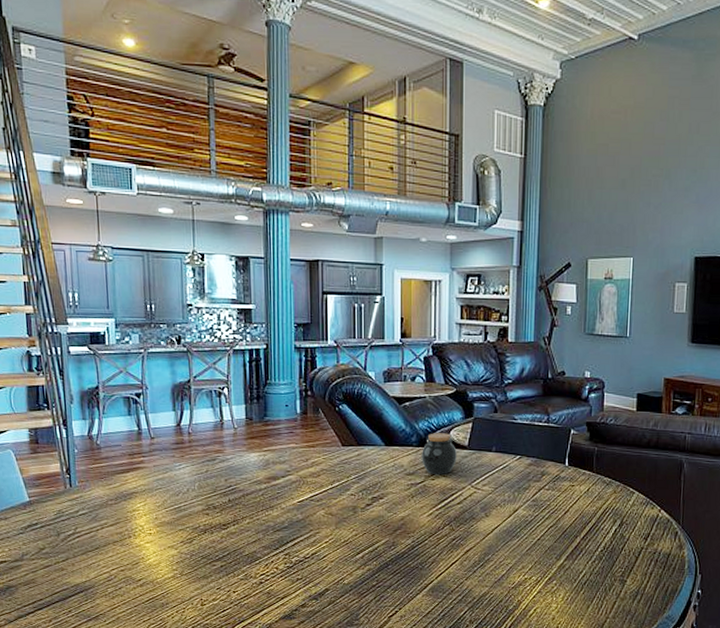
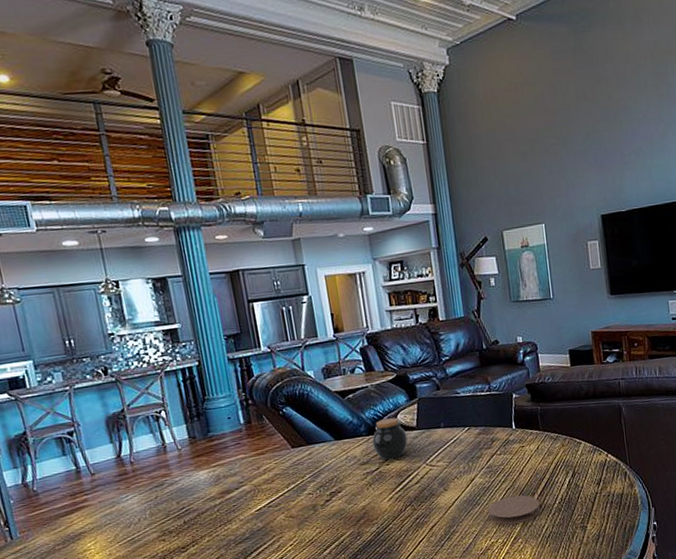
coaster: none [526,534,581,565] -> present [488,495,541,525]

